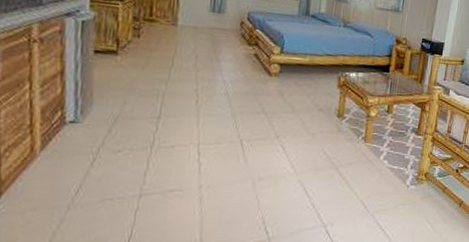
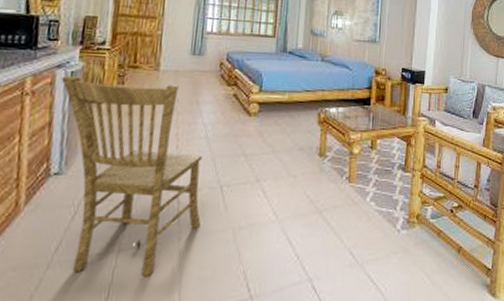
dining chair: none [71,24,223,218] -> present [61,75,202,276]

